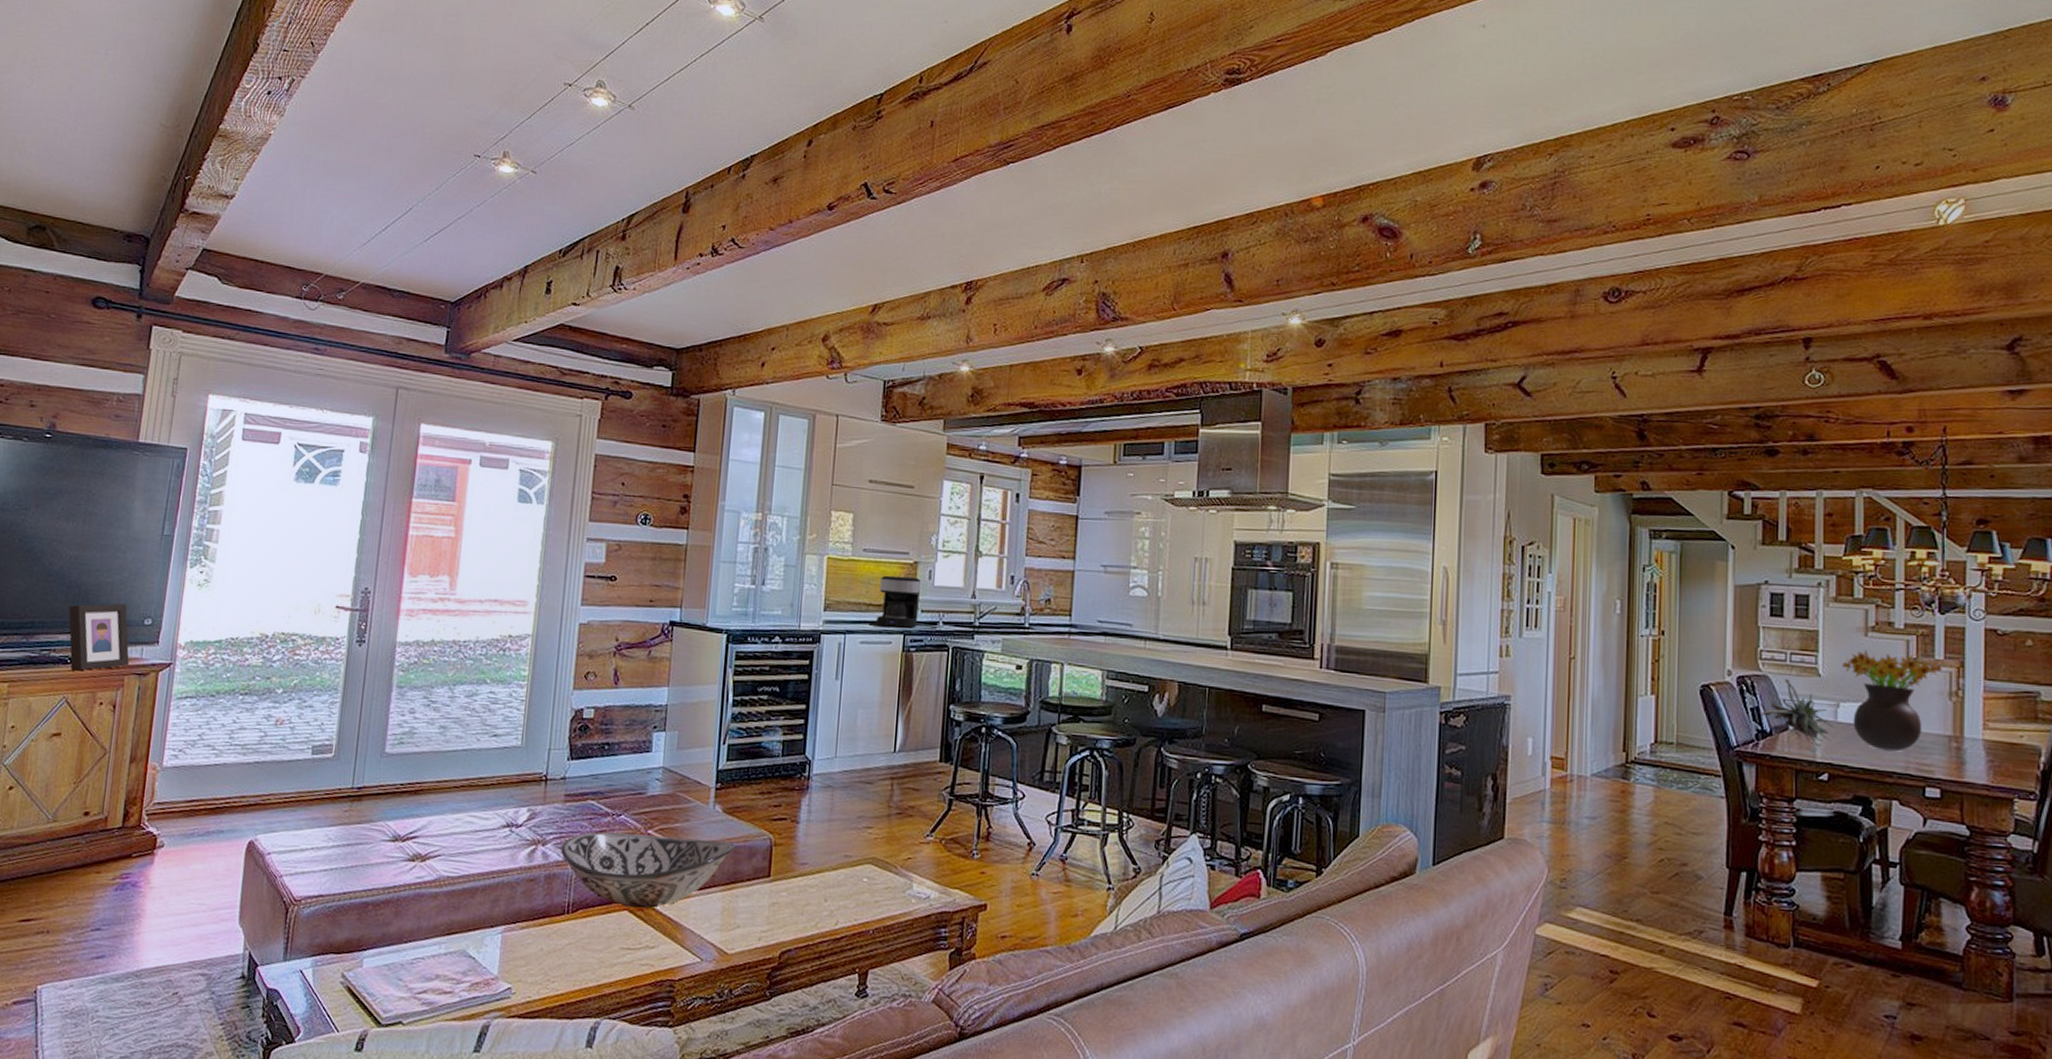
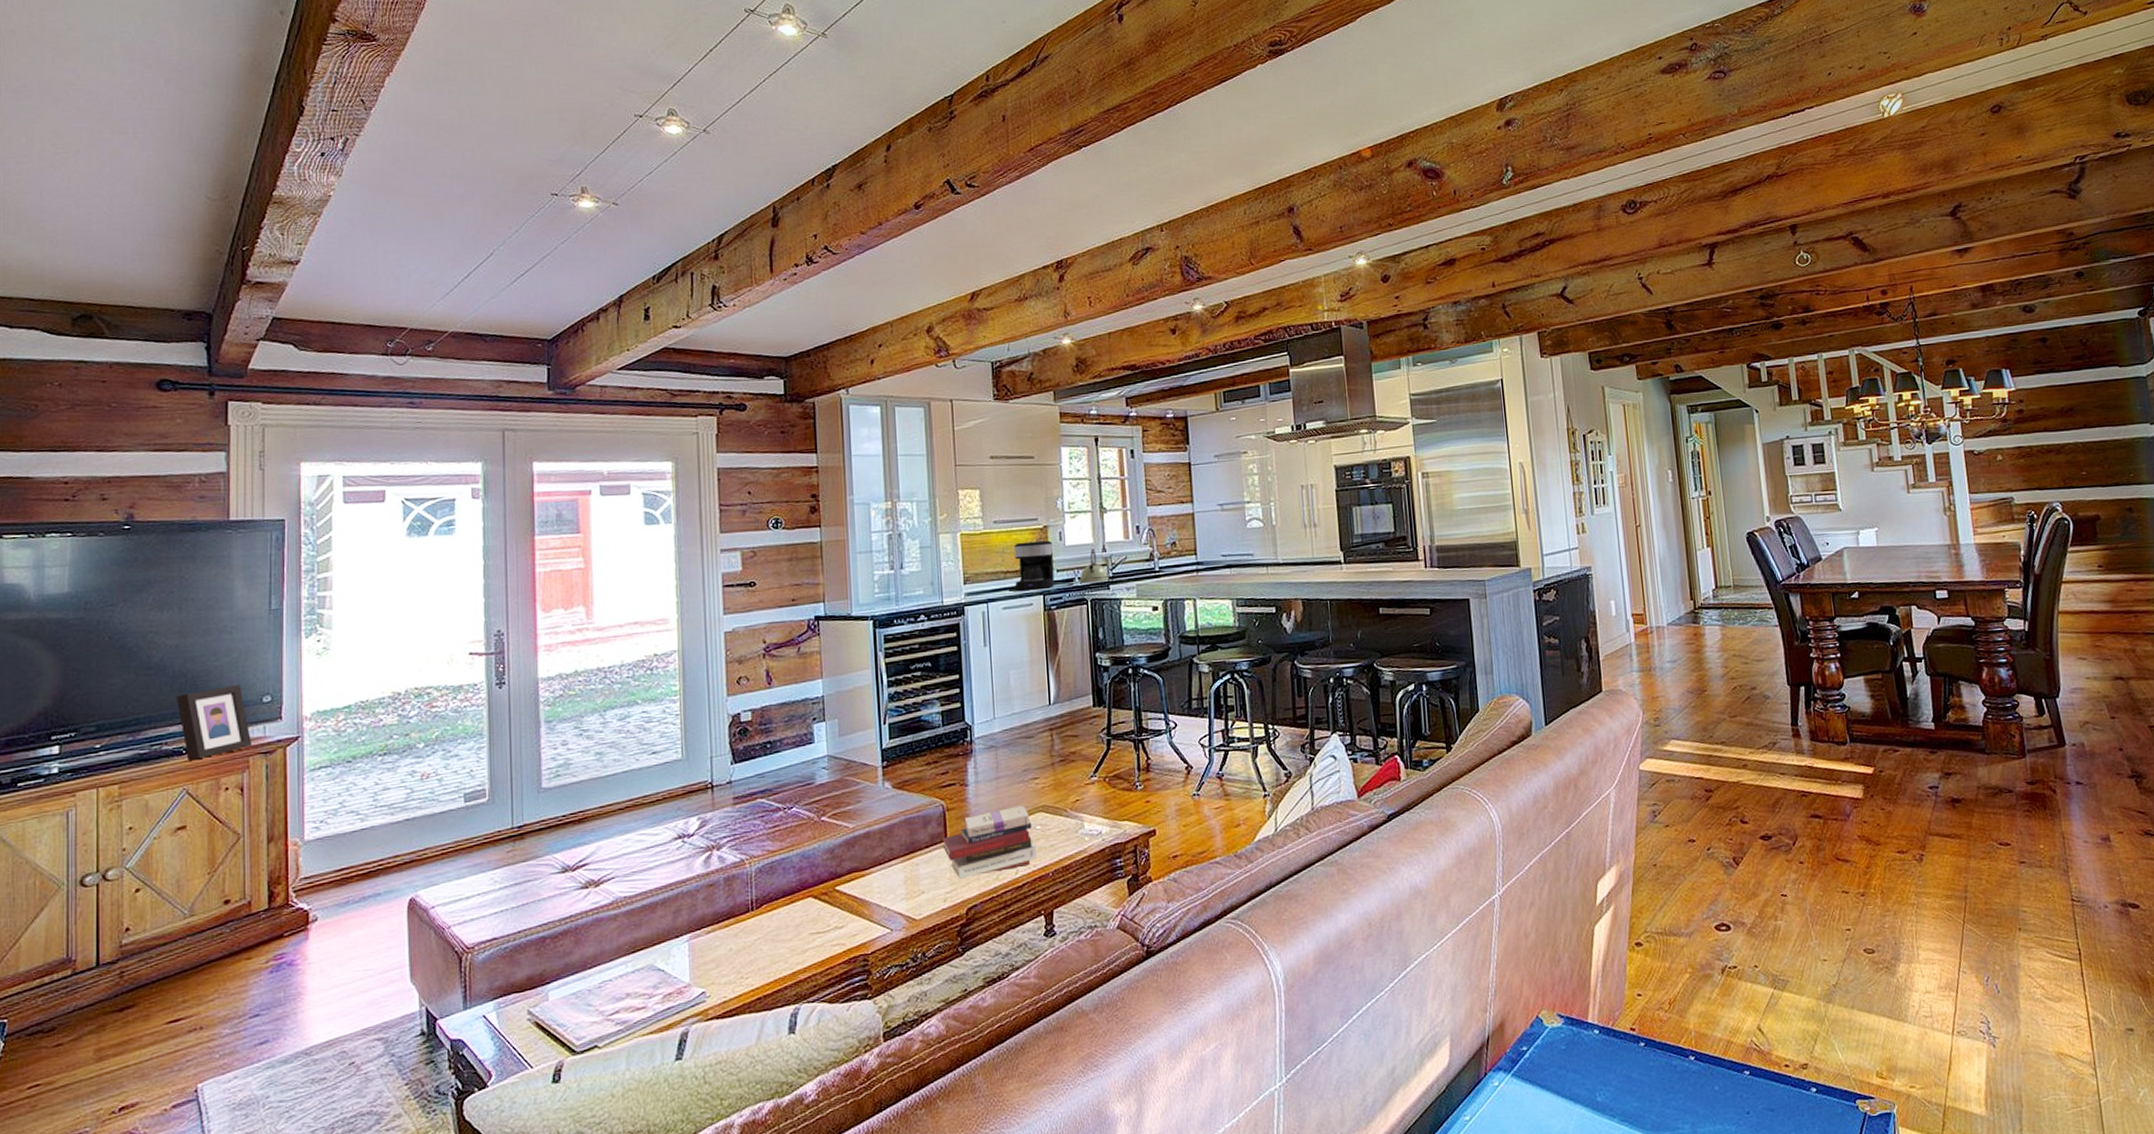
decorative bowl: present [560,832,735,909] -> none [736,814,909,895]
books: none [764,853,860,921] -> present [942,805,1037,880]
kettle: none [943,592,975,631] -> present [1079,548,1110,584]
plant: present [1761,678,1834,747] -> none [1798,516,1858,571]
flower arrangement: present [1842,650,1943,752] -> none [1857,481,1936,566]

